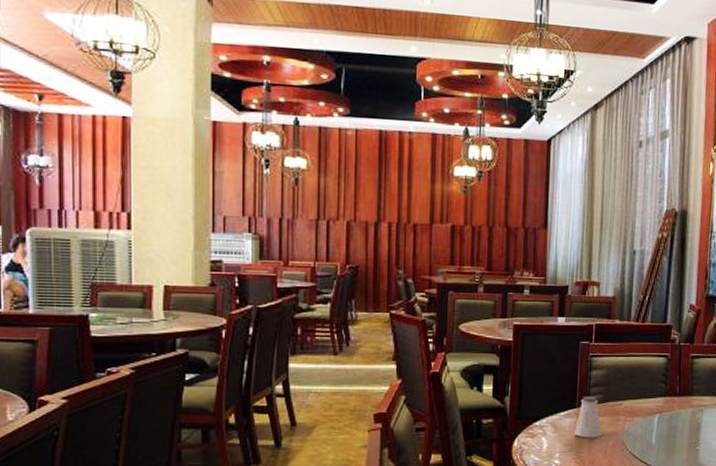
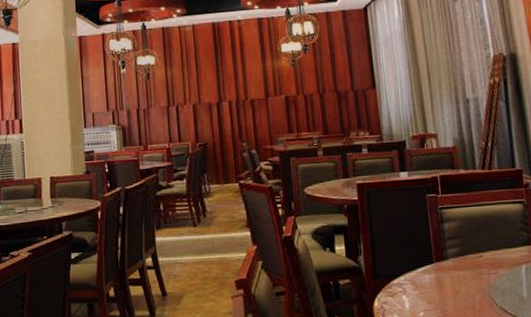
saltshaker: present [575,397,602,438] -> none [436,250,466,295]

